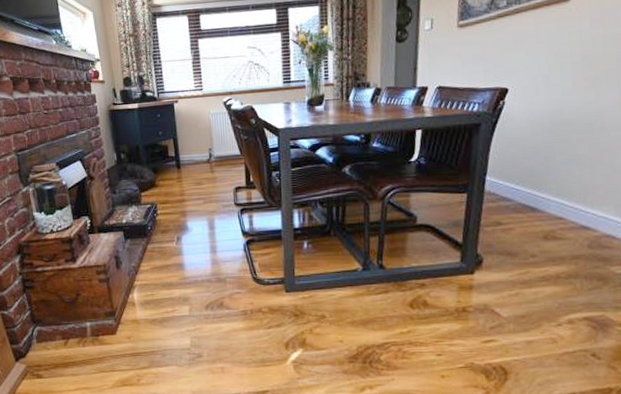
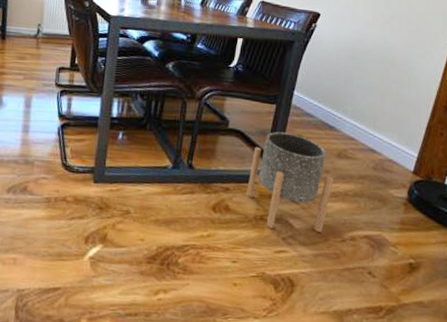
planter: none [444,220,542,319] -> present [247,131,334,233]

